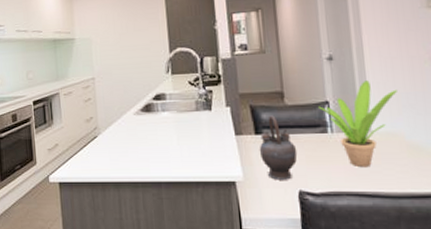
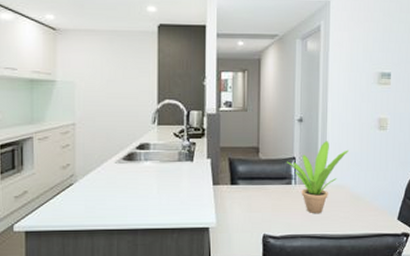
teapot: present [259,115,298,180] -> none [233,168,265,226]

